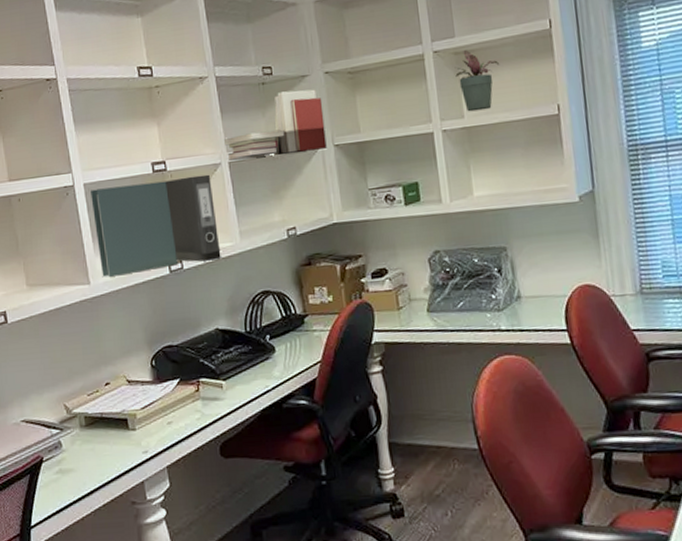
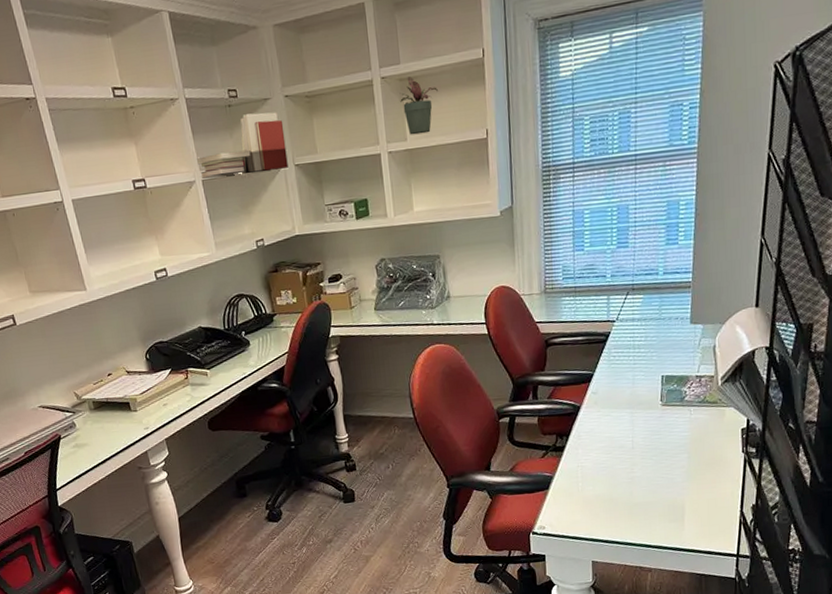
binder: present [91,181,178,277] -> none [79,197,163,284]
binder: present [165,174,221,262] -> none [146,191,200,270]

